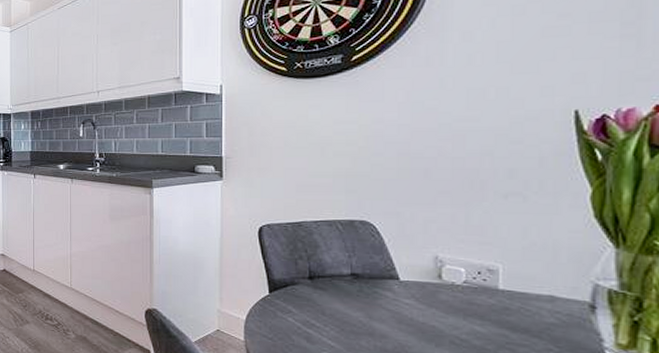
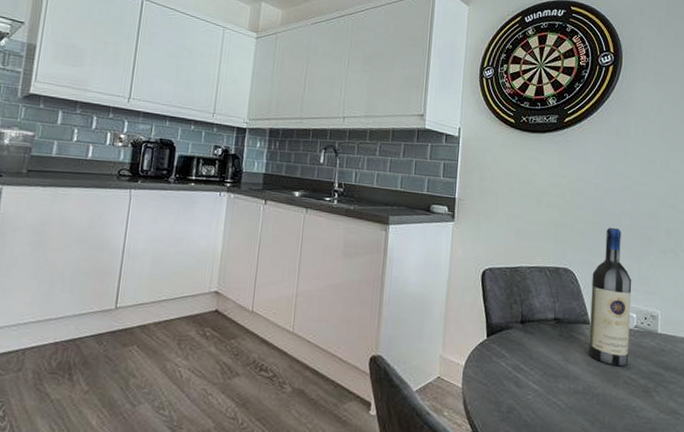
wine bottle: none [398,173,457,326] -> present [588,228,632,367]

